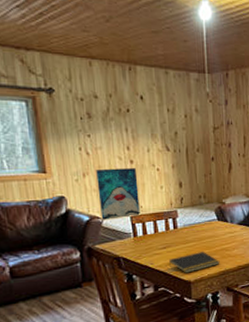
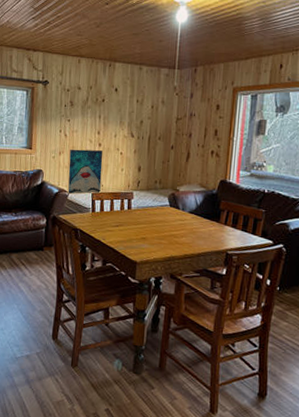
notepad: present [168,252,220,273] -> none [118,234,167,254]

